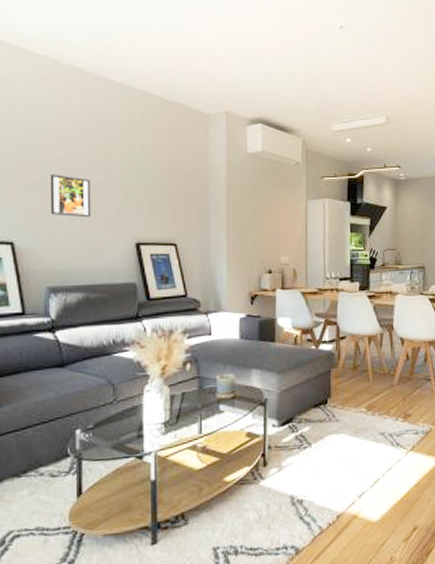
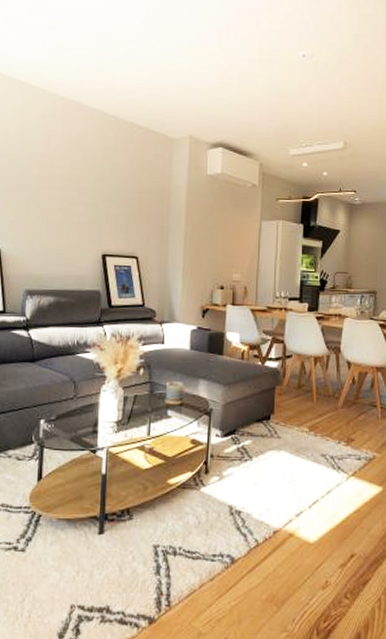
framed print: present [50,174,91,218] -> none [32,190,68,230]

